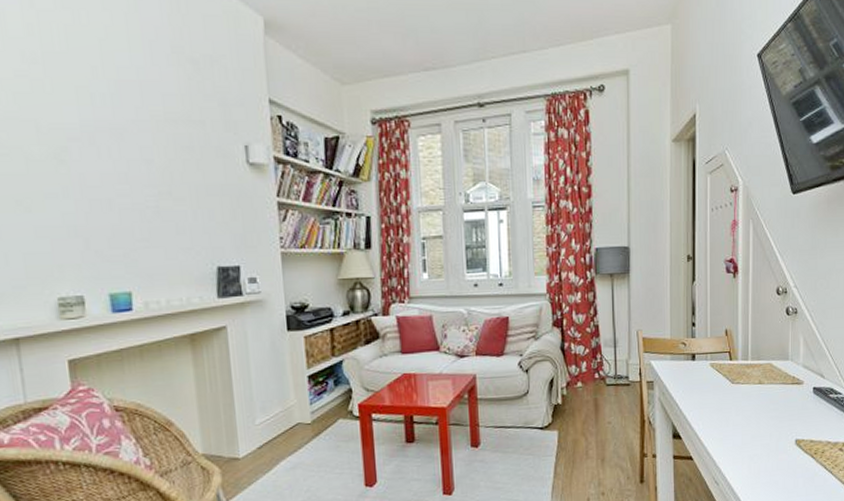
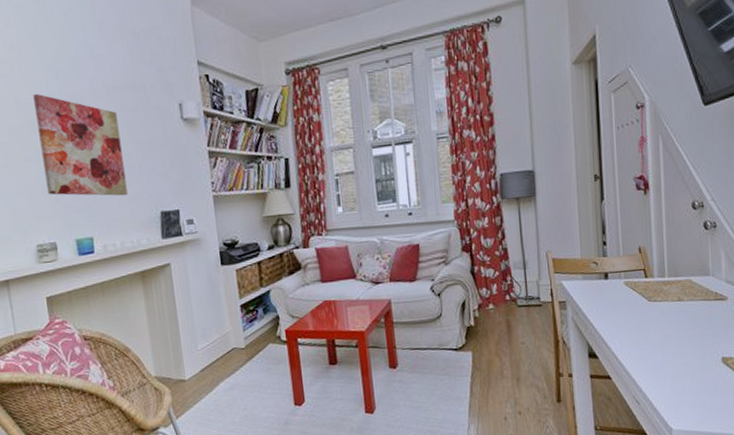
wall art: none [60,119,177,246] -> present [33,94,128,196]

